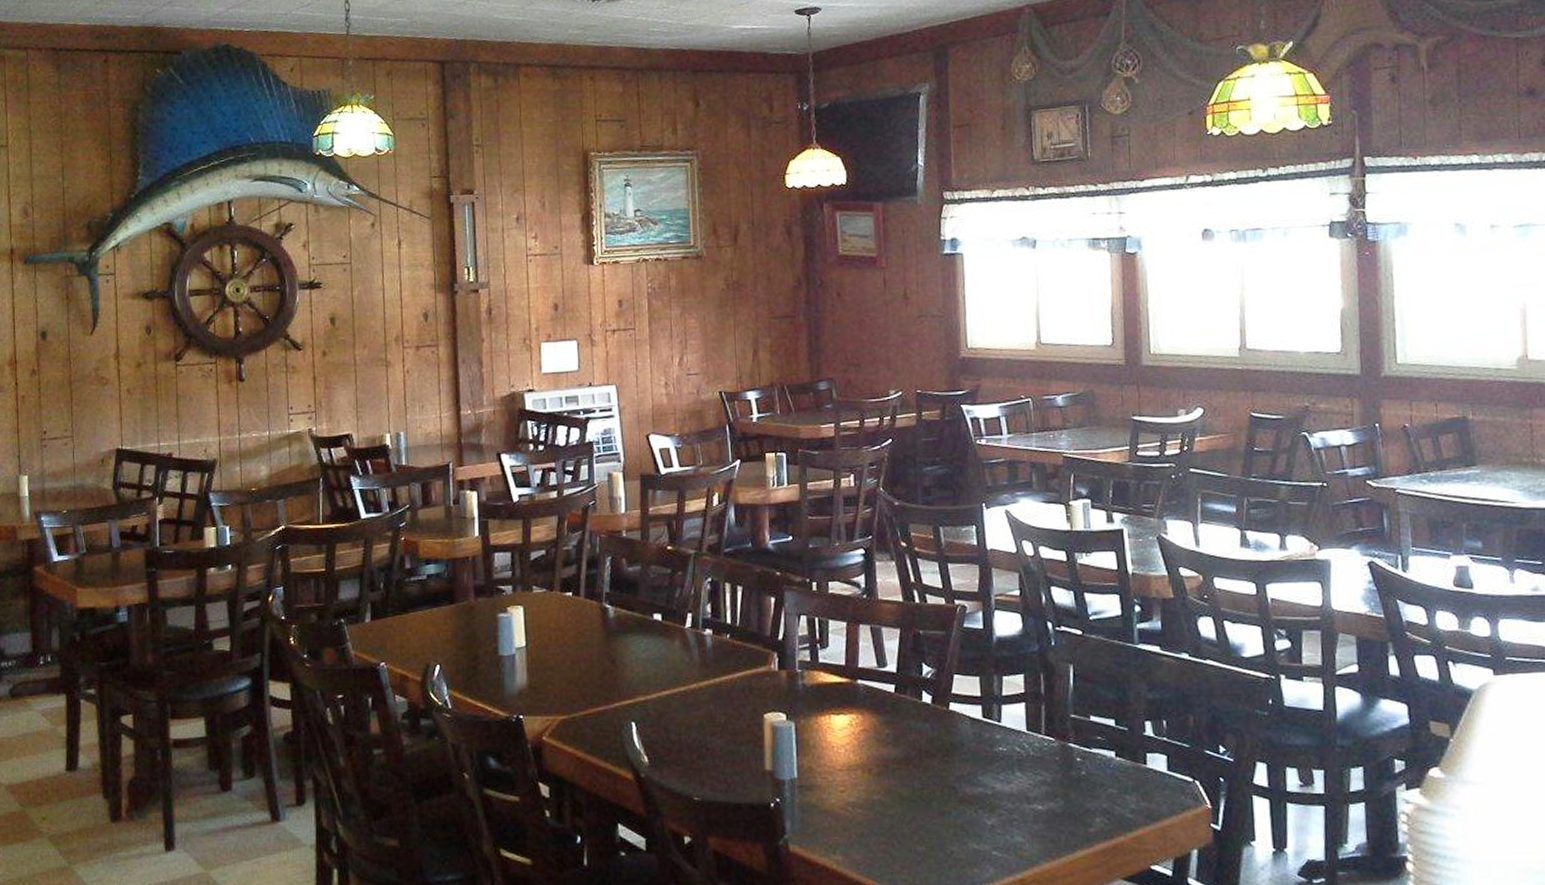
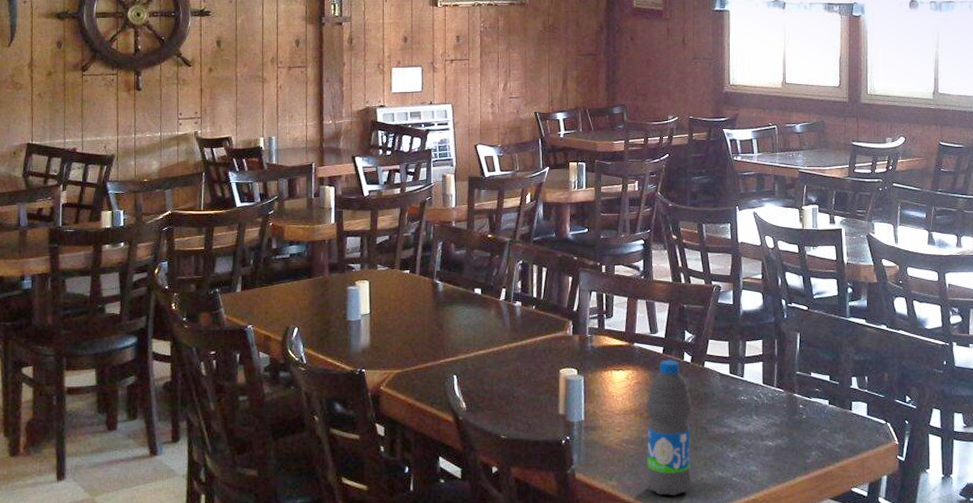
water bottle: none [876,701,939,875] -> present [645,360,691,496]

